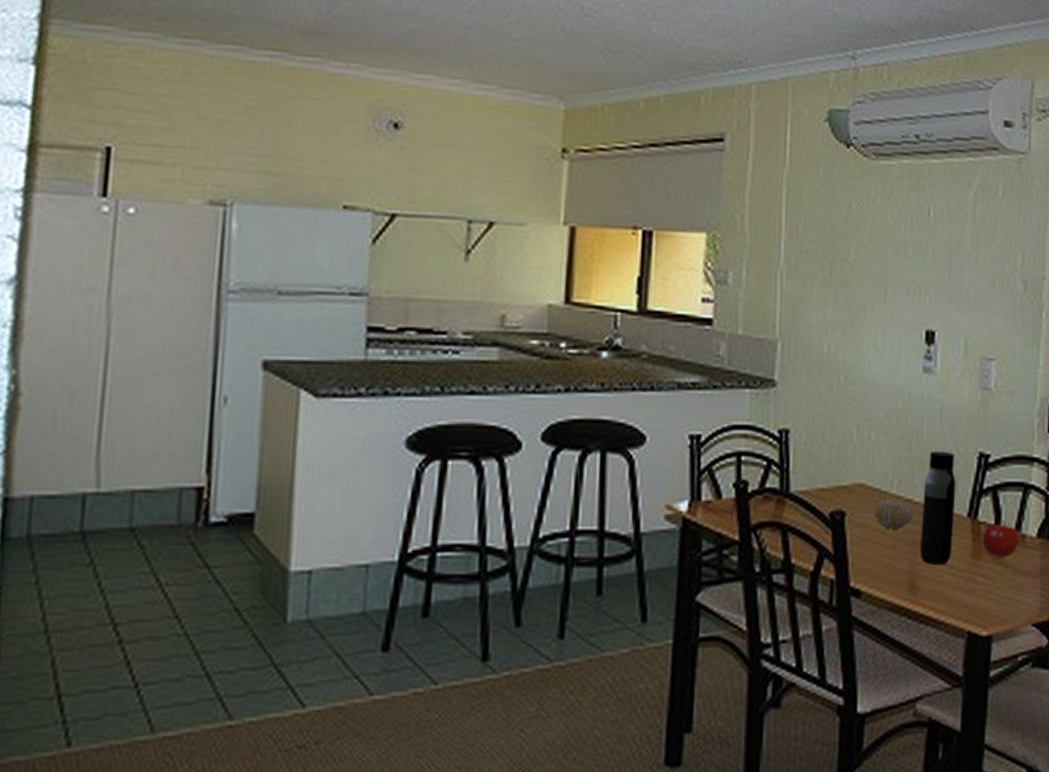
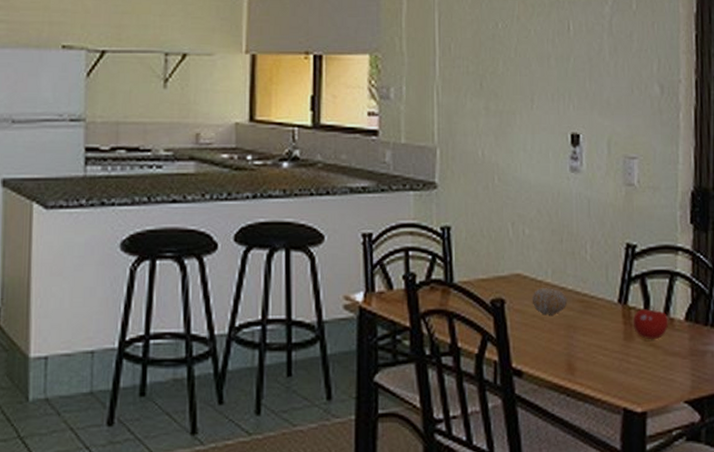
water bottle: present [920,451,956,566] -> none [575,243,606,348]

